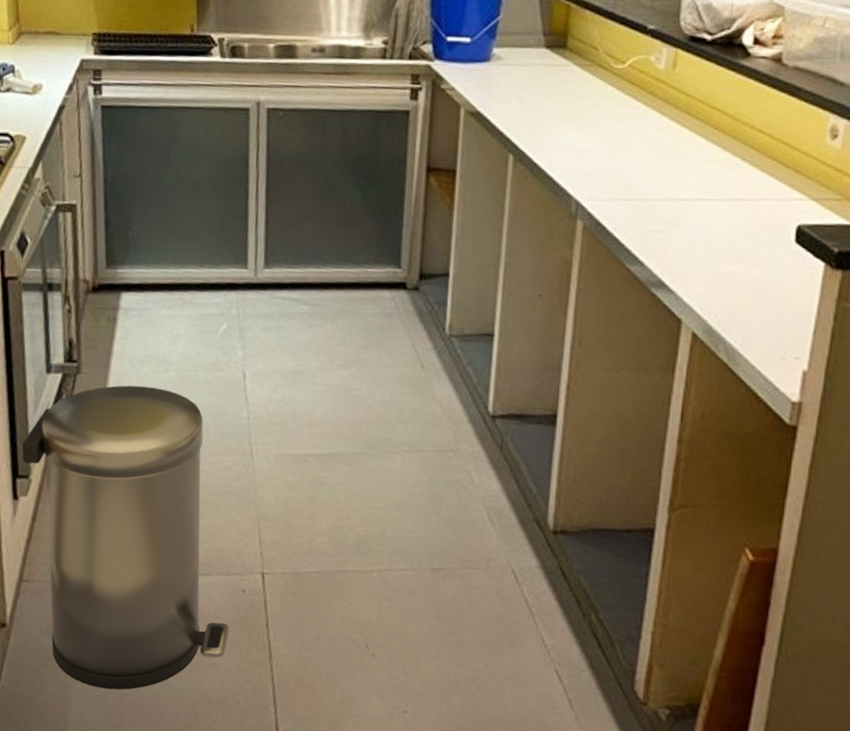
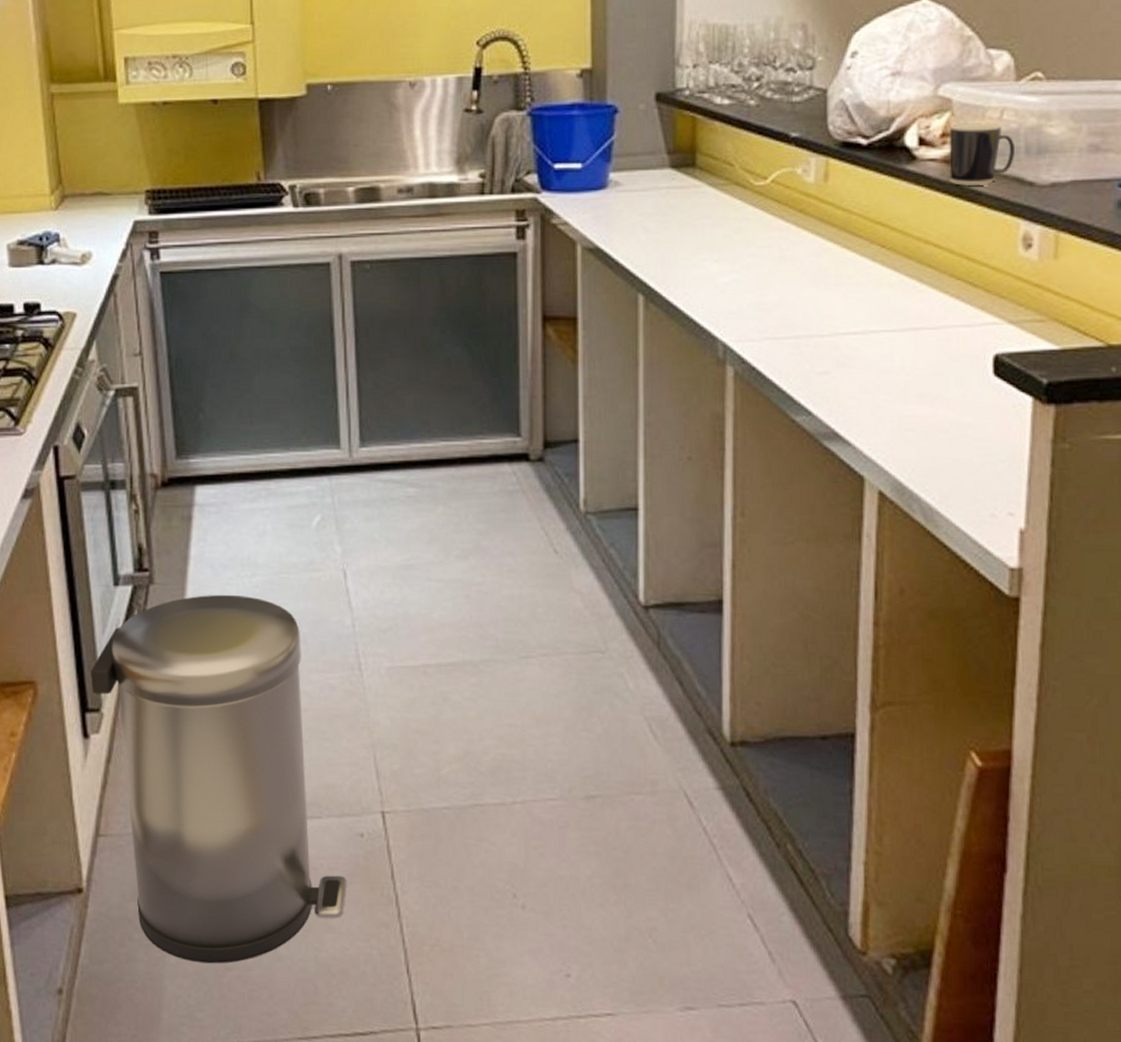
mug: none [776,28,832,83] -> present [948,123,1015,187]

